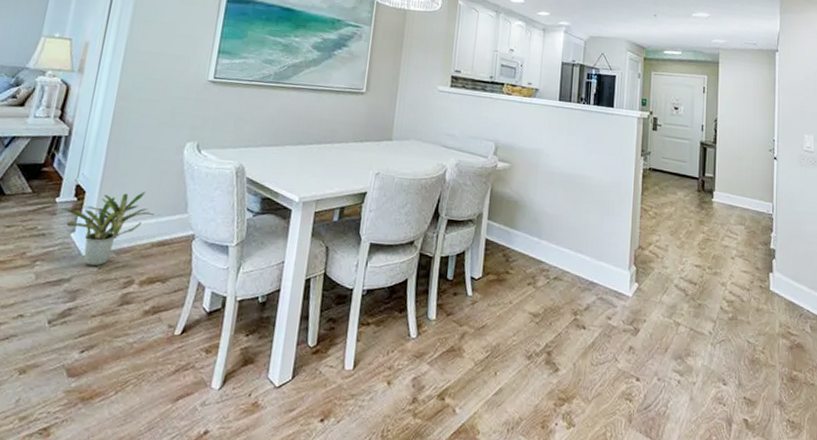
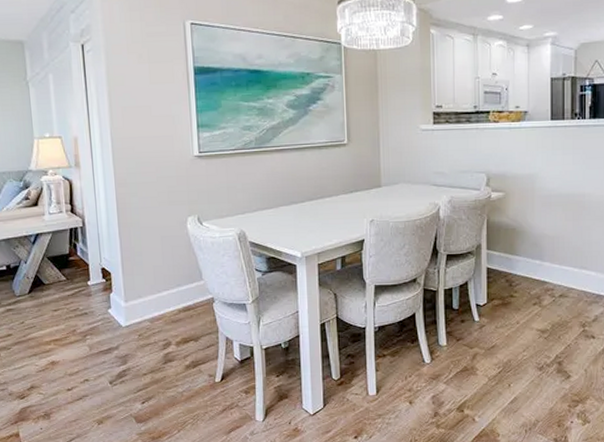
potted plant: present [59,192,155,267] -> none [93,266,175,335]

